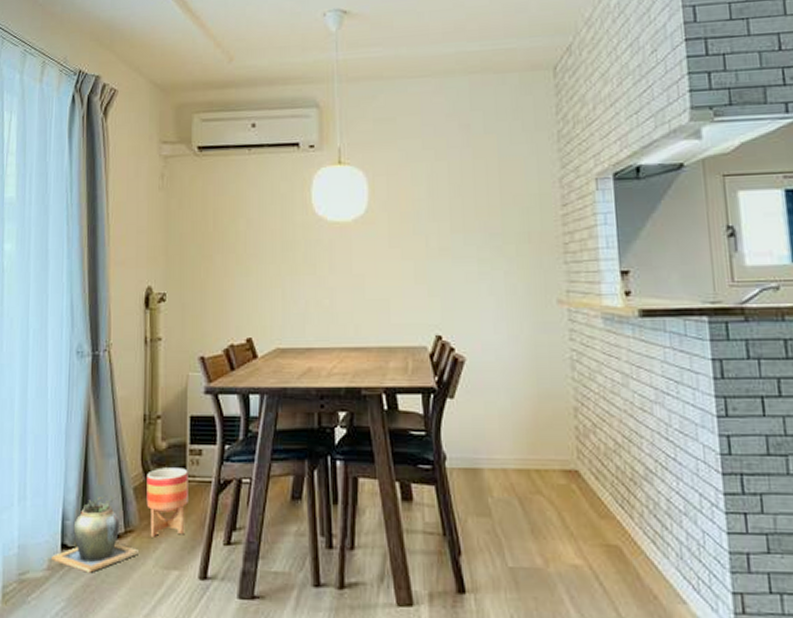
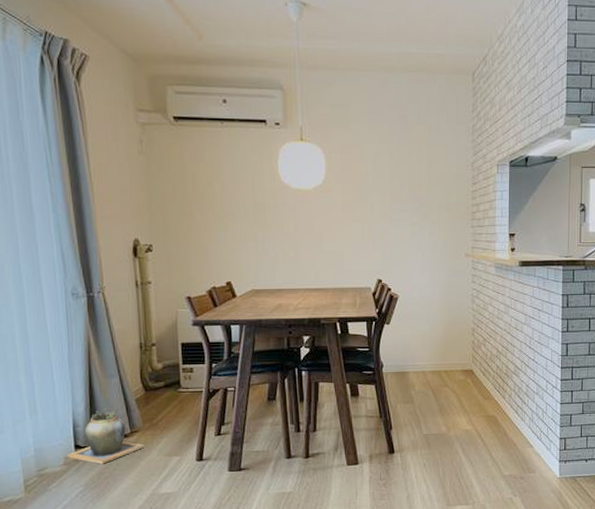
planter: present [146,467,188,537] -> none [146,382,184,434]

